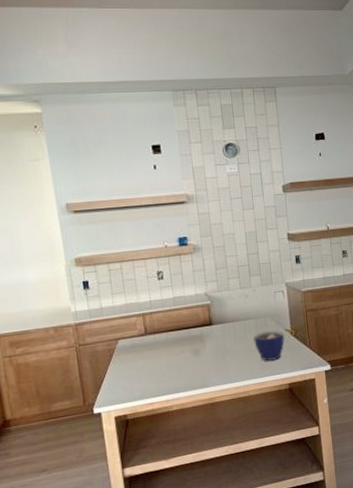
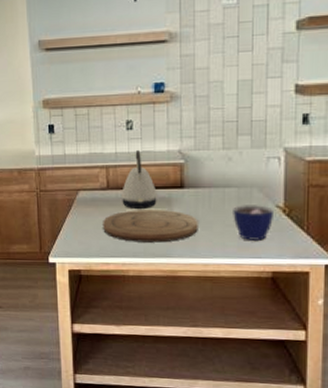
cutting board: none [144,345,228,380] -> present [103,210,198,243]
kettle: none [158,297,192,349] -> present [120,150,159,209]

